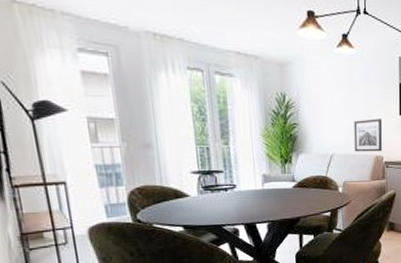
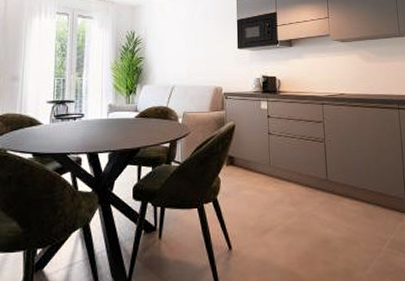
wall art: present [353,119,383,152] -> none [194,52,222,84]

